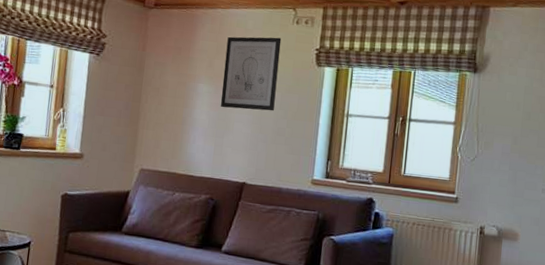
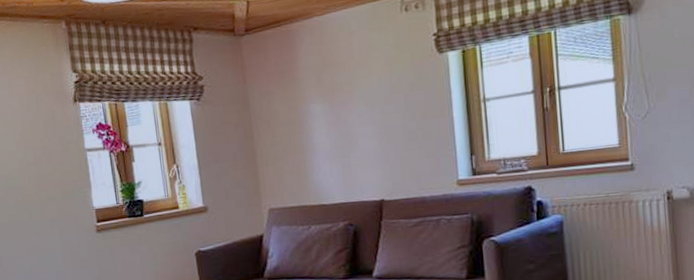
wall art: present [220,36,282,111] -> none [331,31,399,125]

